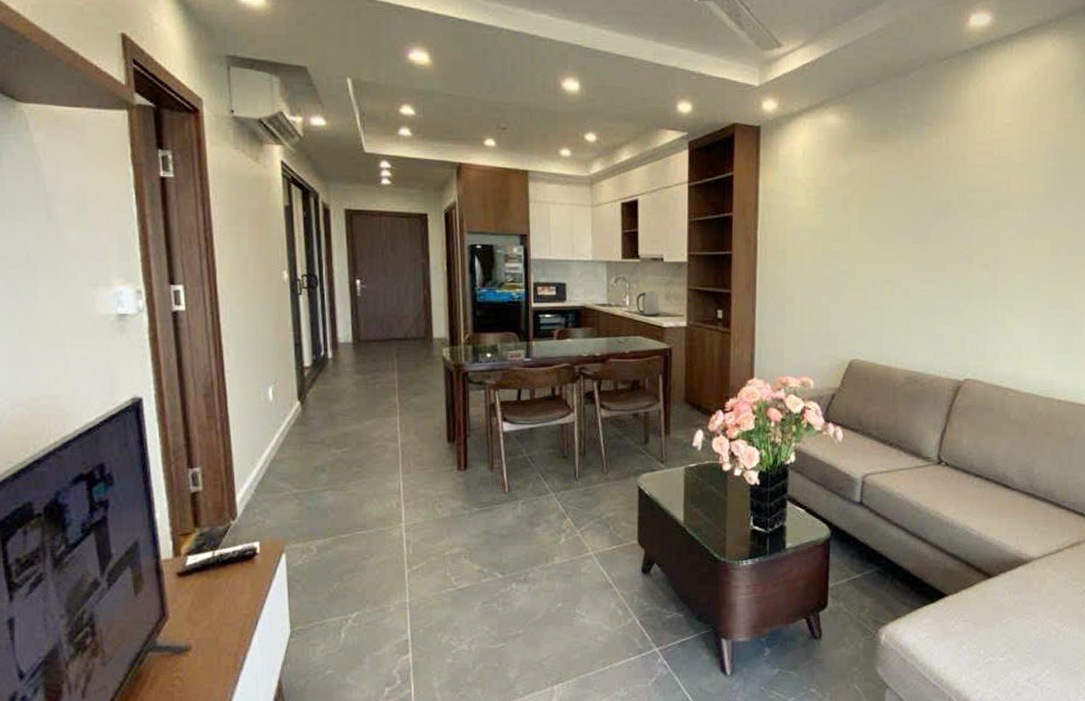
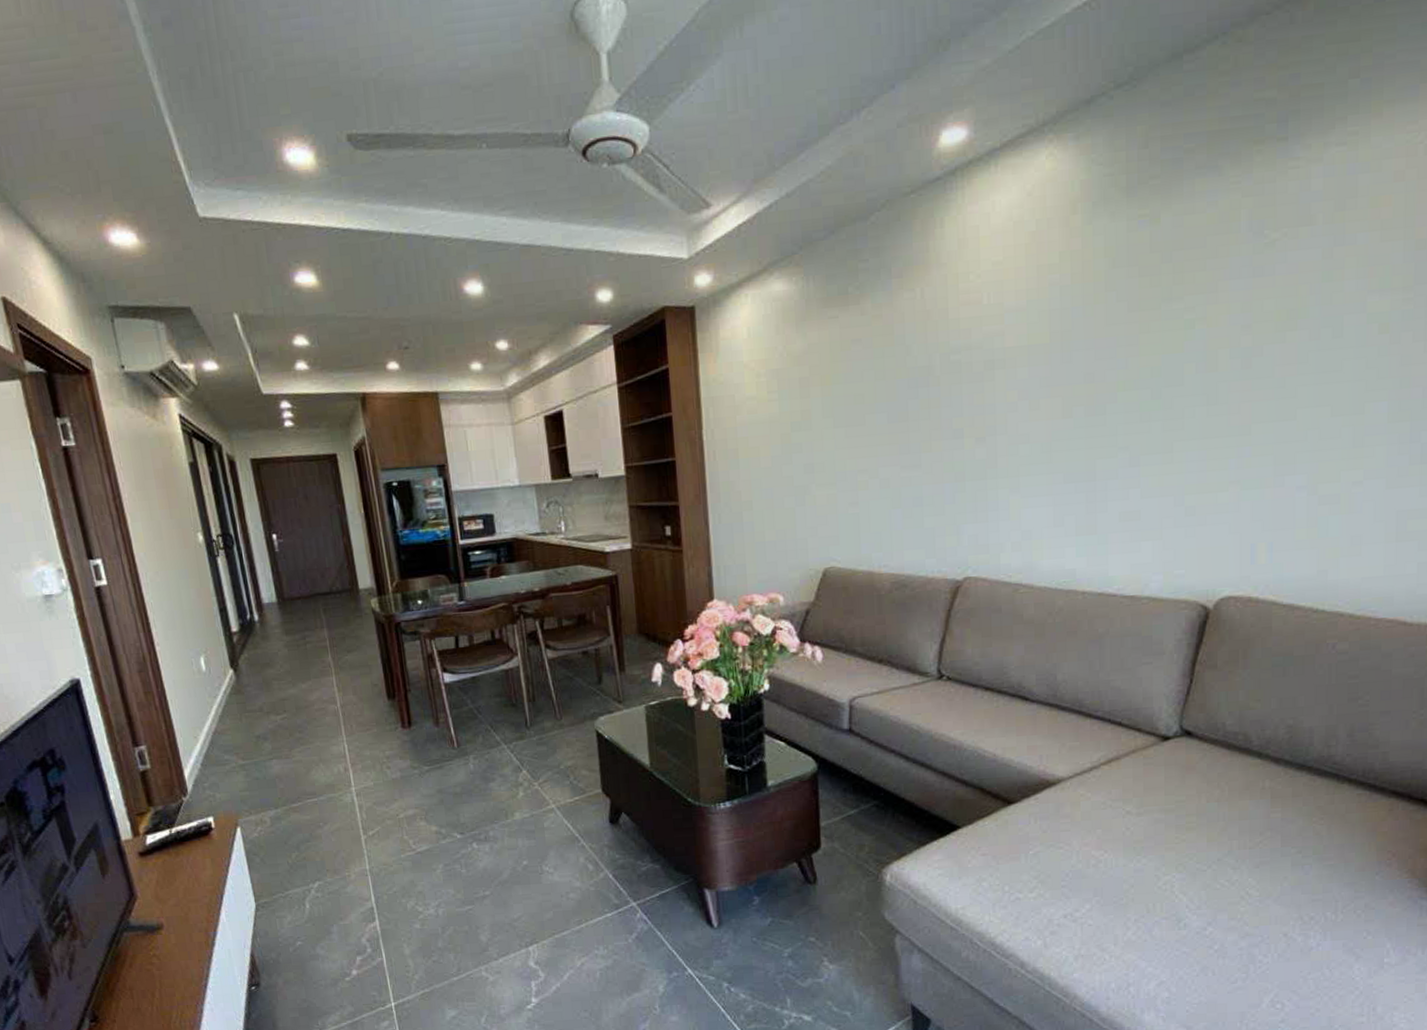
kettle: present [636,291,659,316] -> none [572,513,600,542]

